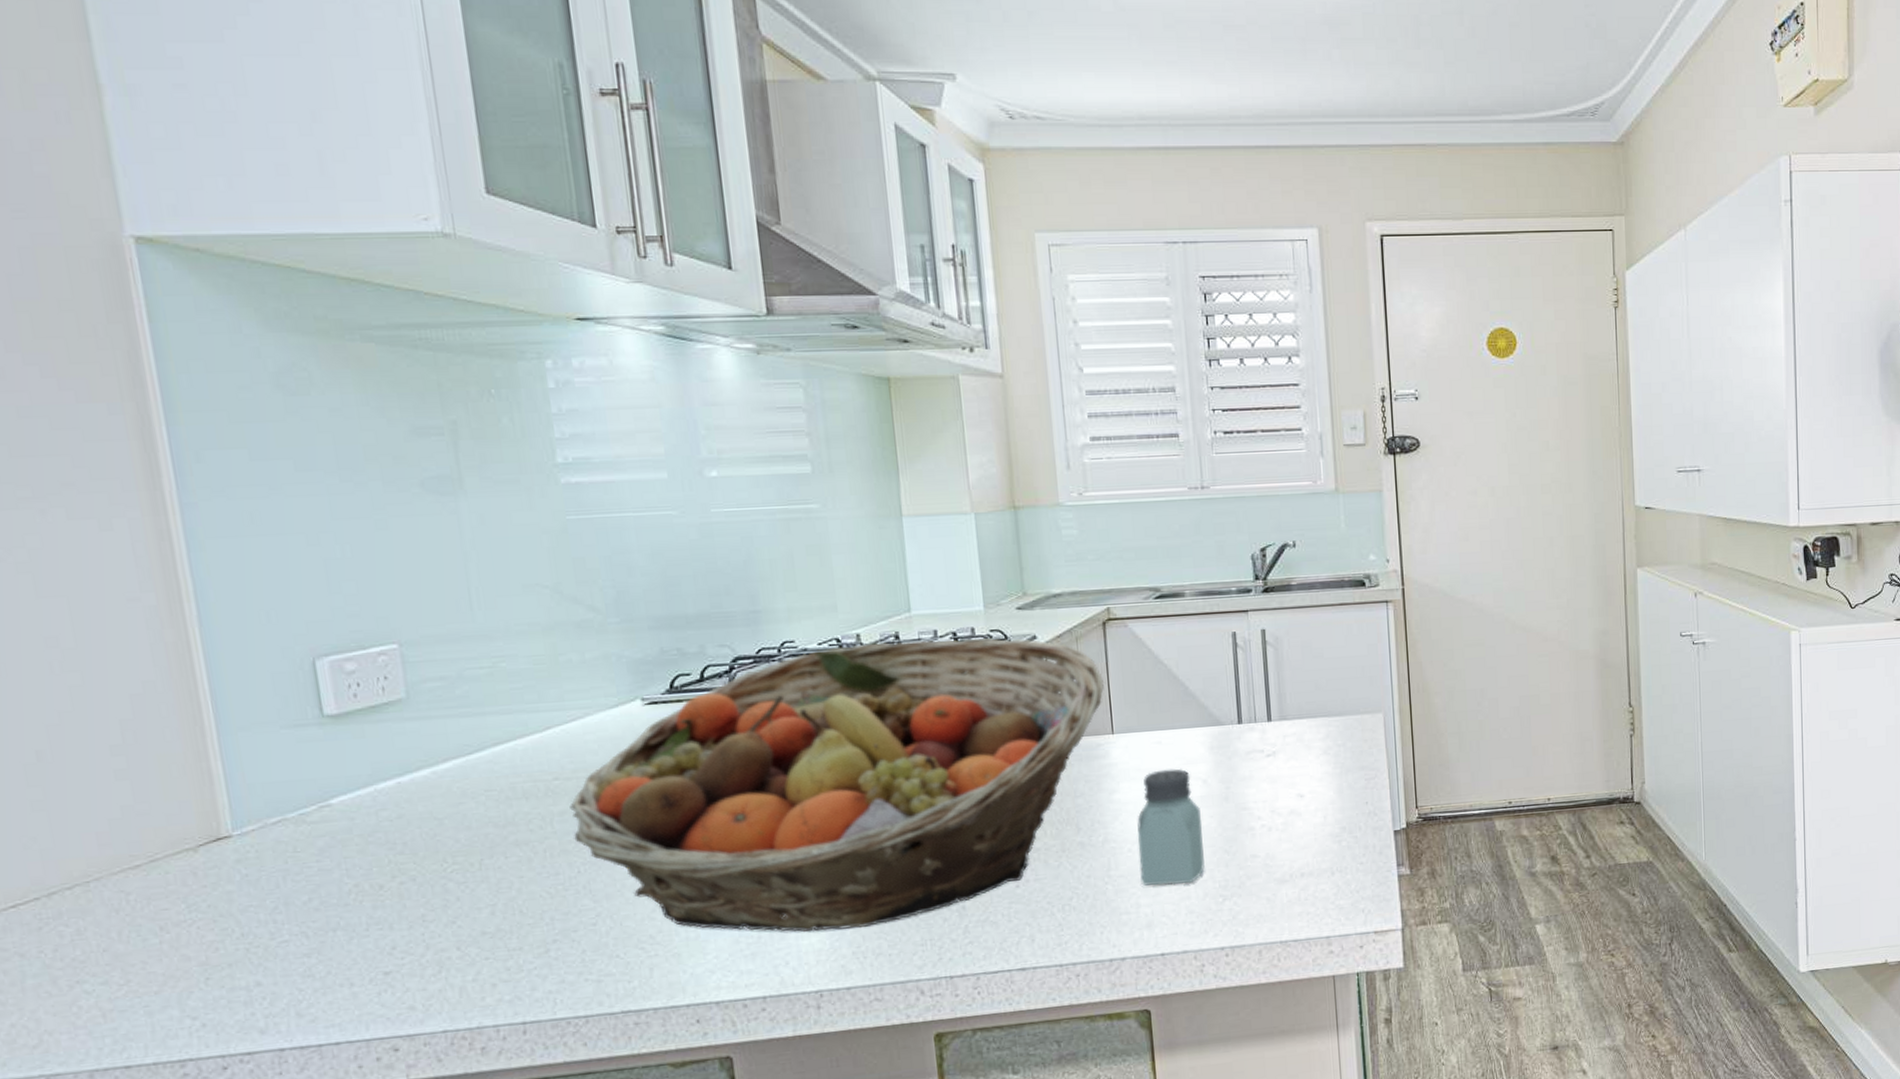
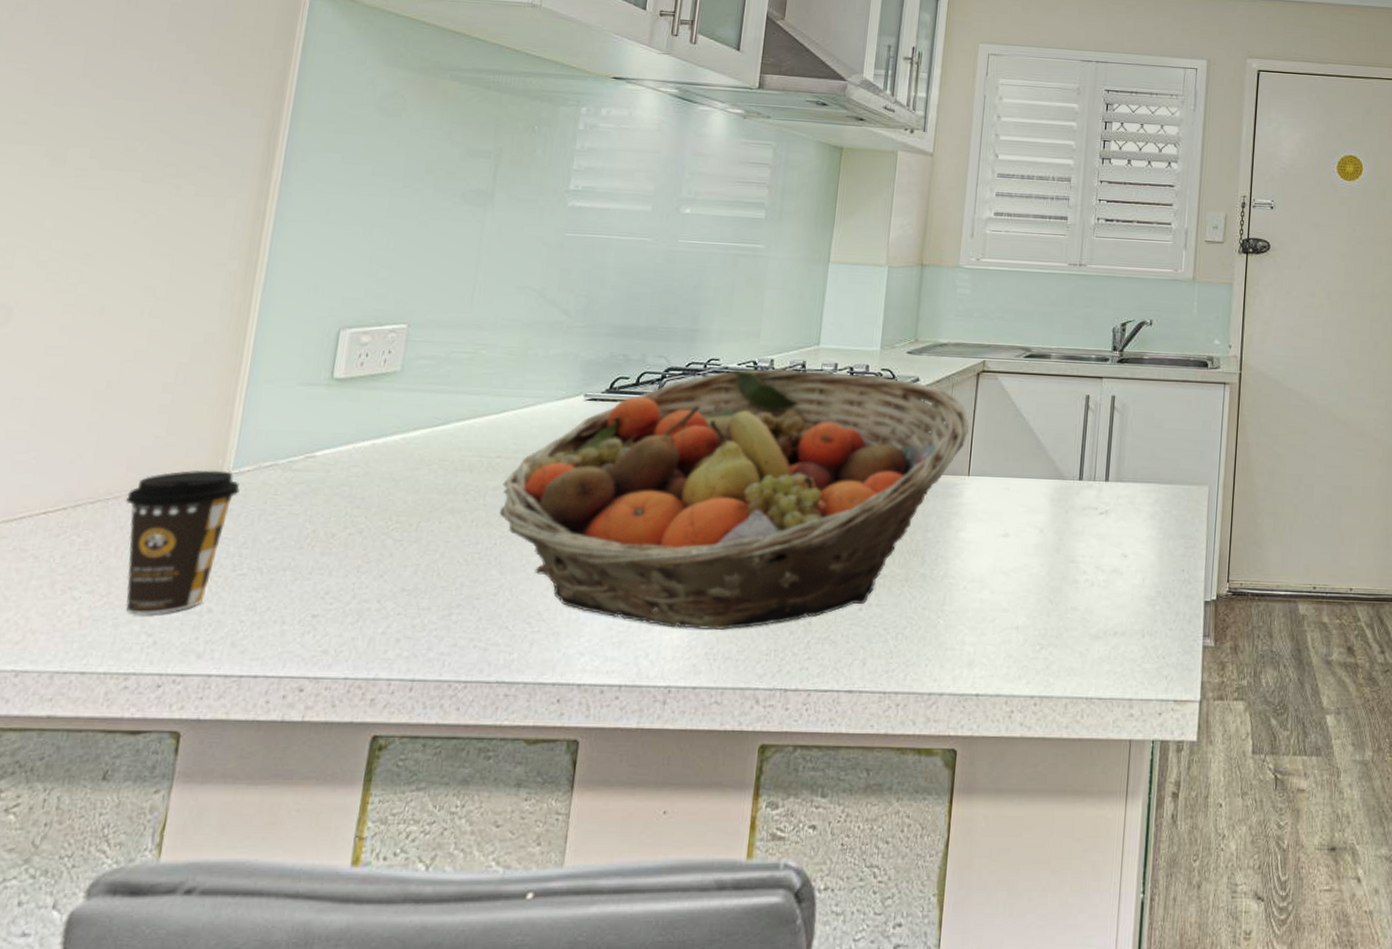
coffee cup: none [109,834,250,1000] -> present [125,469,240,615]
saltshaker: present [1137,768,1205,886] -> none [969,514,1034,628]

